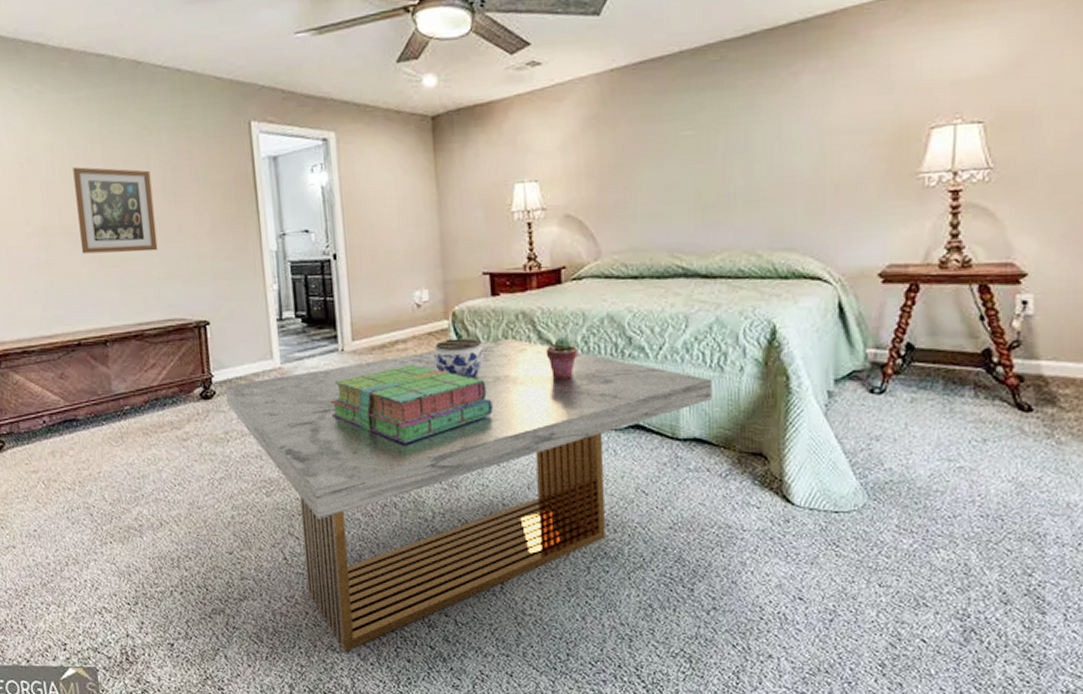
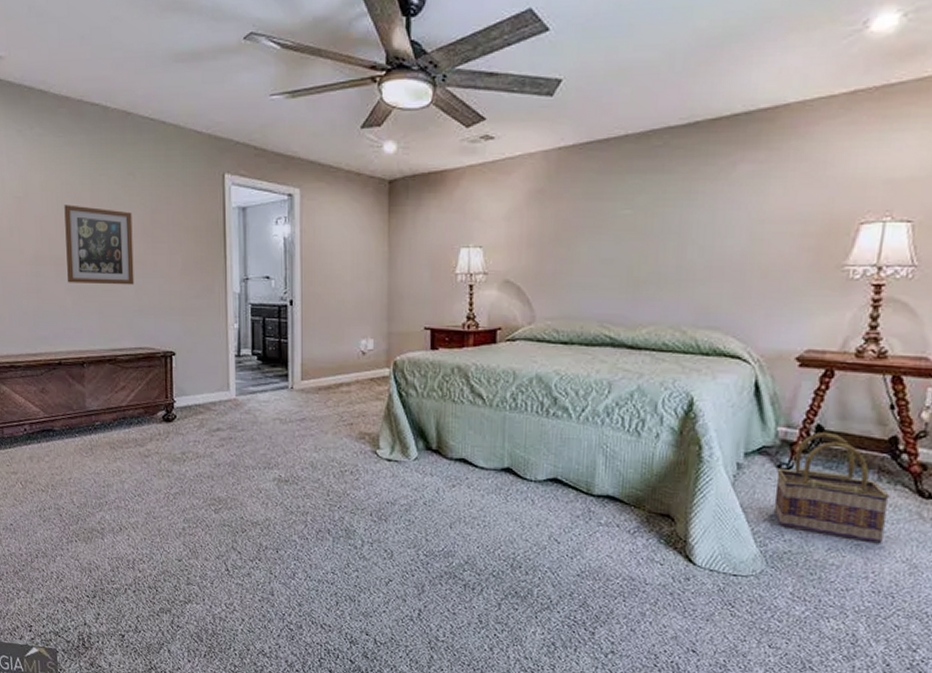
coffee table: present [225,338,713,652] -> none [185,389,629,658]
stack of books: present [331,364,493,443] -> none [278,406,424,477]
jar: present [434,338,483,378] -> none [374,385,419,423]
potted succulent: present [545,336,578,380] -> none [476,391,506,432]
basket: none [870,349,988,465] -> present [773,431,890,544]

